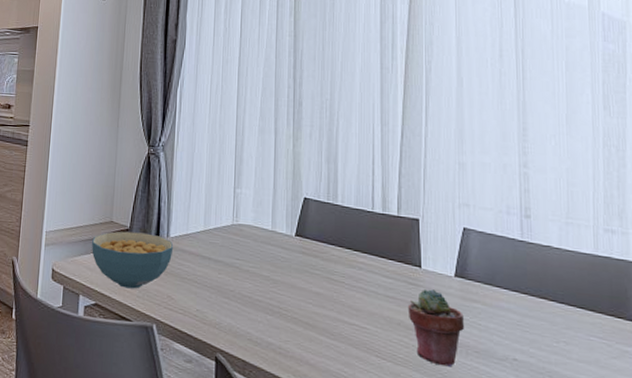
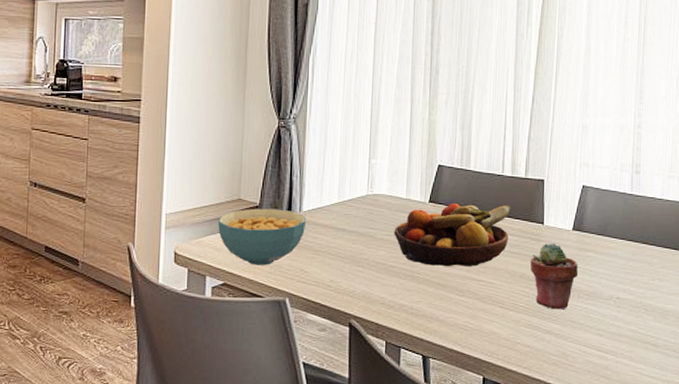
fruit bowl: none [260,239,384,308] -> present [394,204,511,267]

